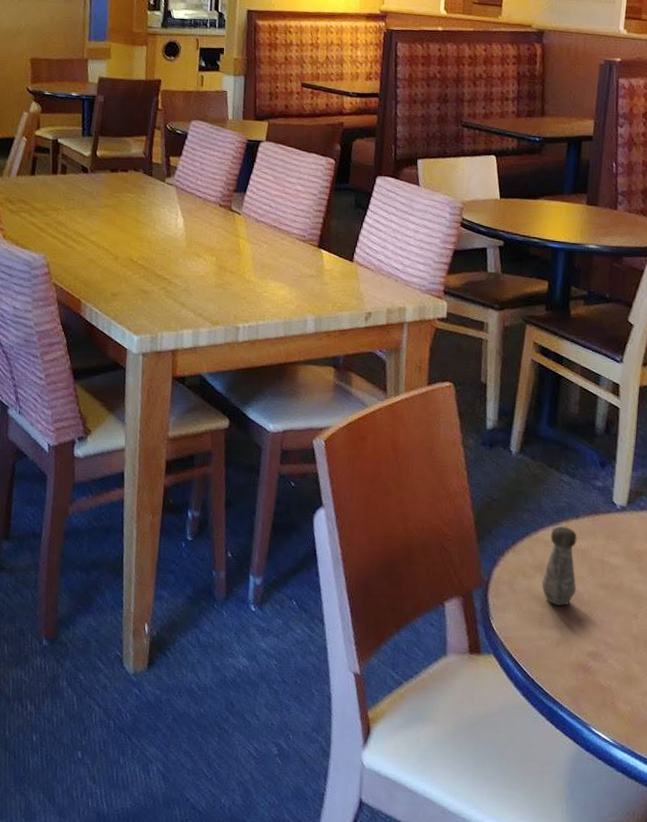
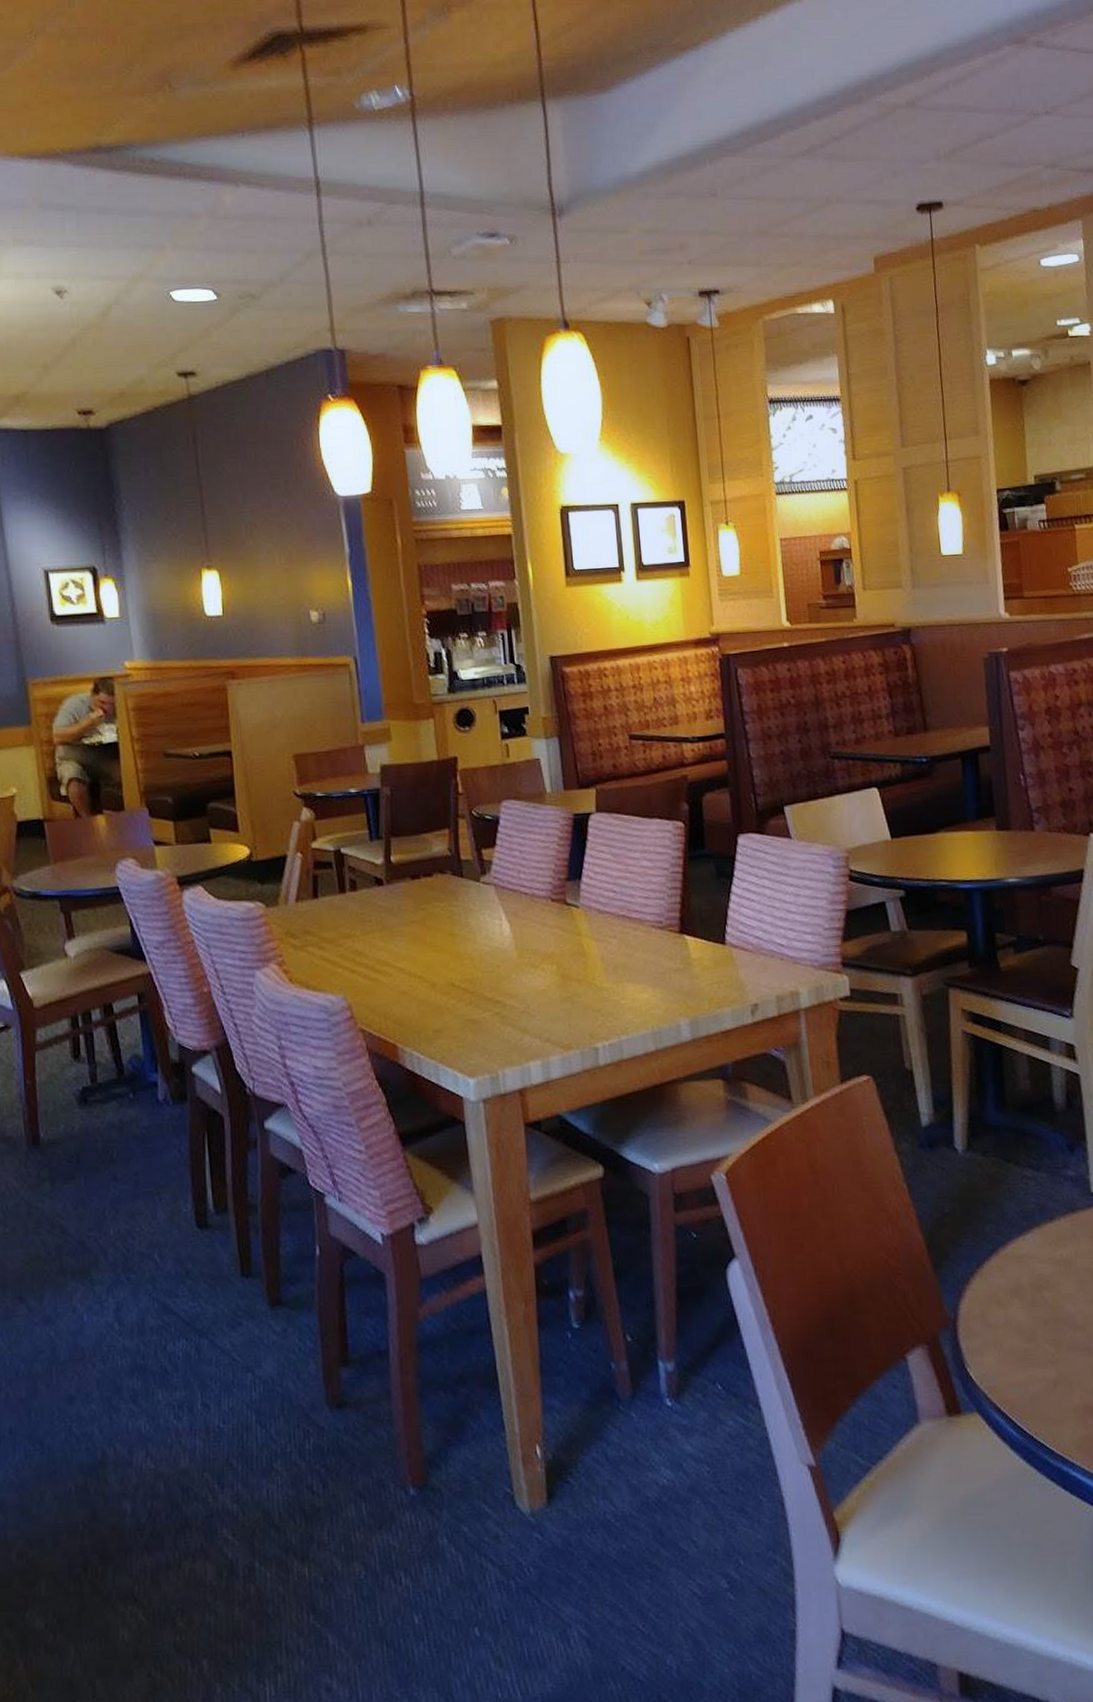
salt shaker: present [541,526,577,606] -> none [1021,1233,1066,1336]

